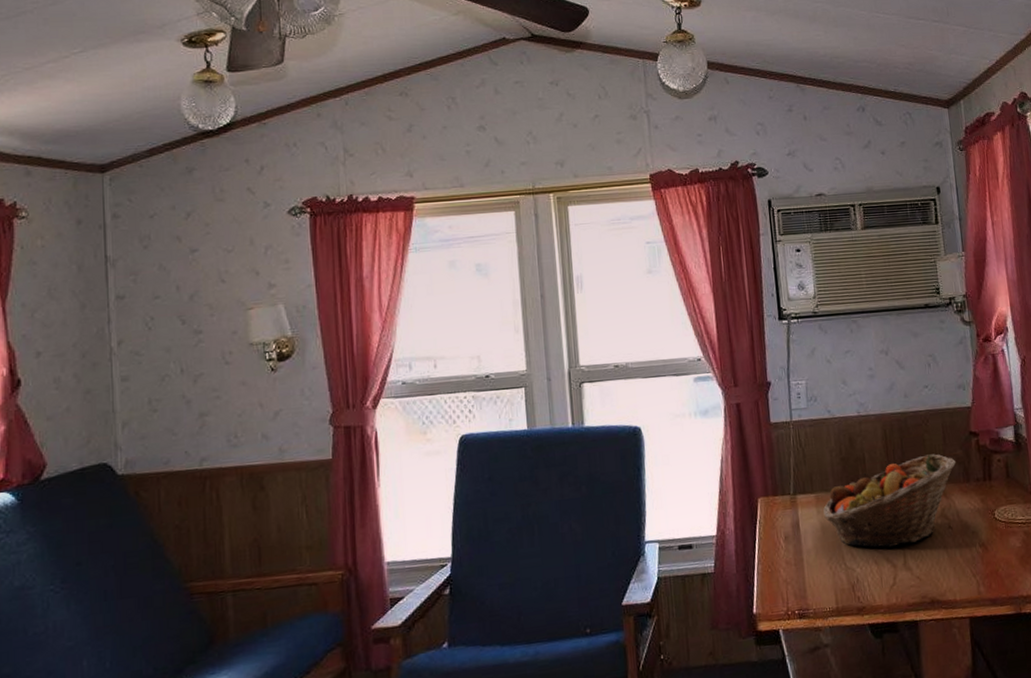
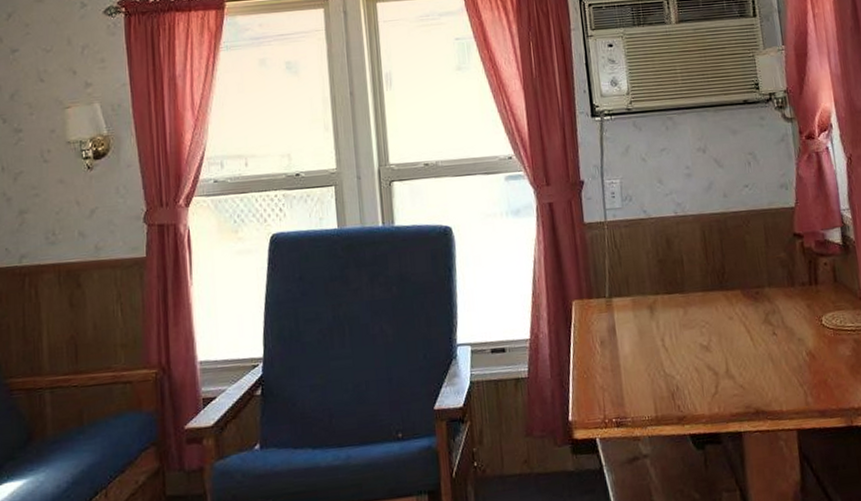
fruit basket: present [823,454,957,548] -> none [640,256,780,354]

